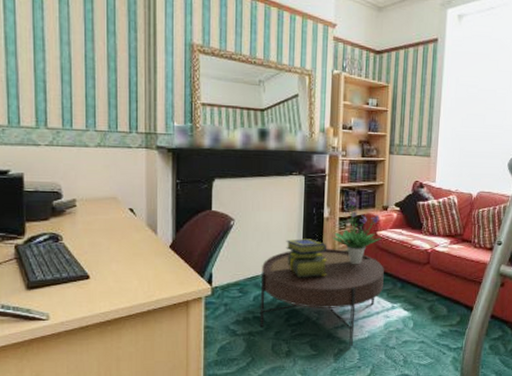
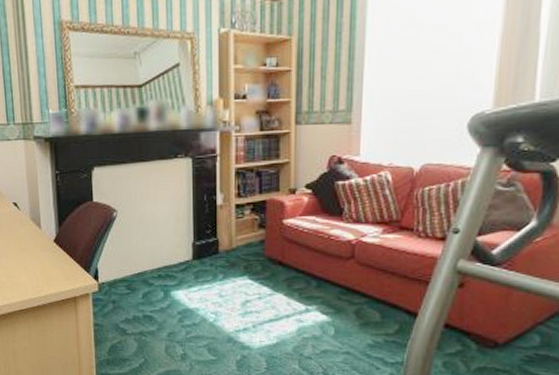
coffee table: present [259,249,384,346] -> none [148,241,294,353]
stack of books: present [286,239,327,278] -> none [174,230,223,274]
potted plant: present [333,196,382,265] -> none [229,179,290,260]

